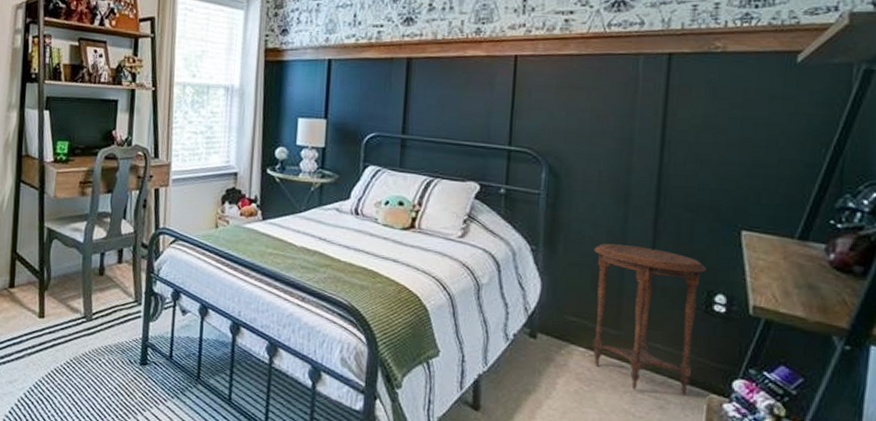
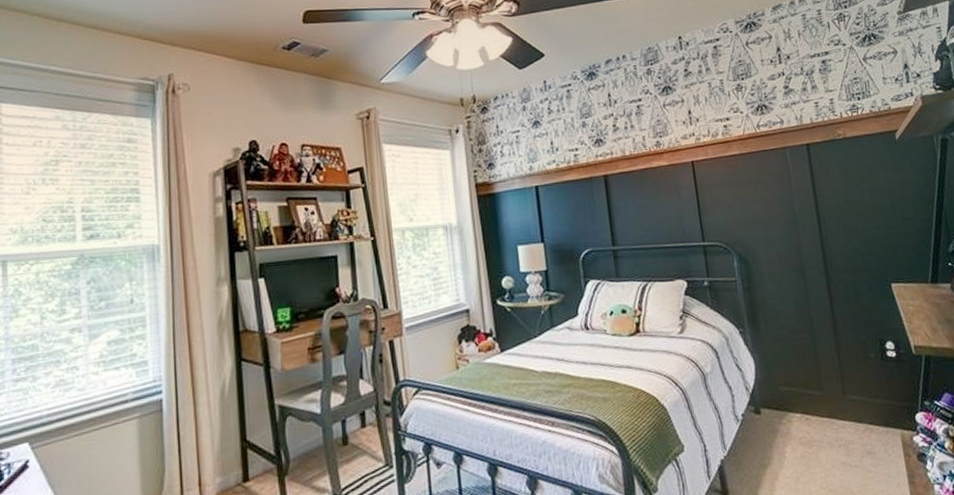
side table: present [592,243,706,396] -> none [788,312,885,442]

